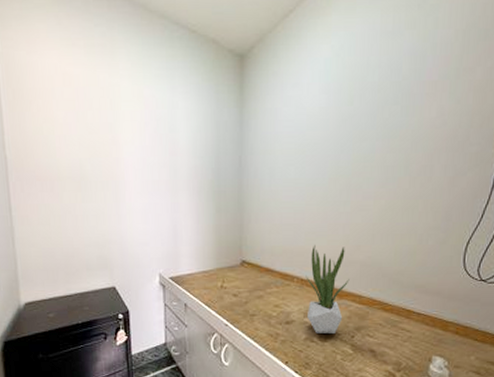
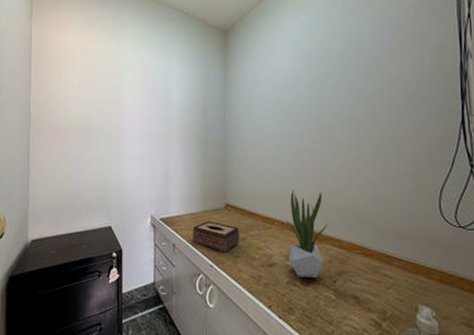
tissue box: none [206,279,256,312] -> present [193,221,239,253]

